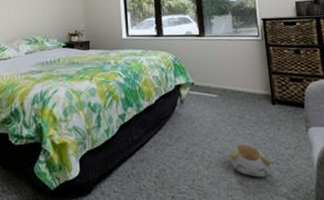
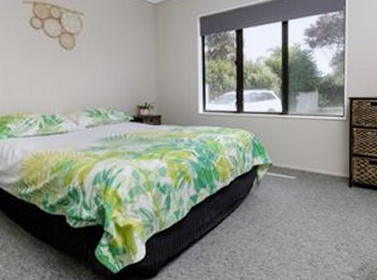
plush toy: present [229,144,271,178] -> none [301,226,341,258]

